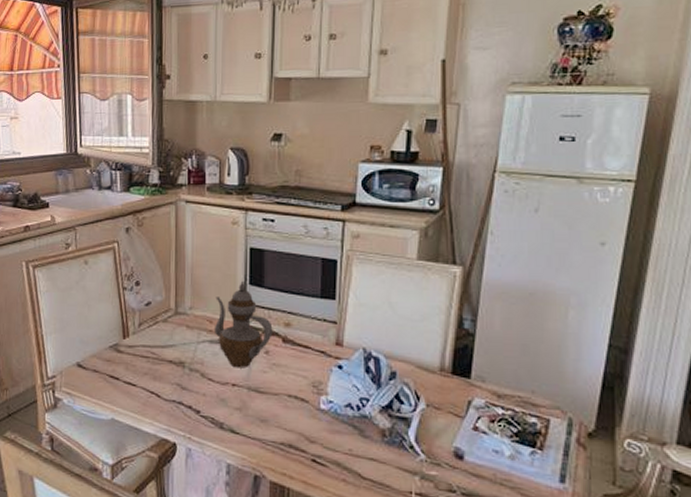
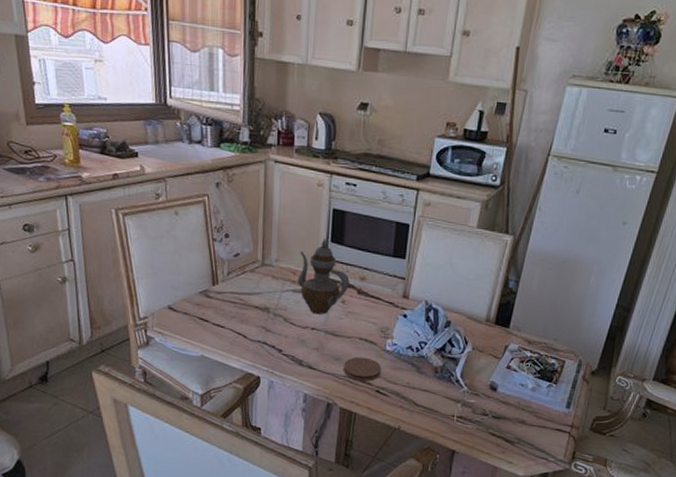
coaster: none [272,418,317,448] -> present [343,357,382,381]

